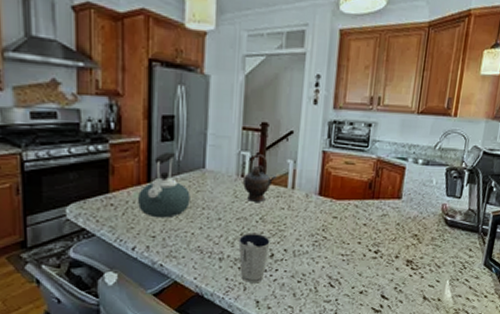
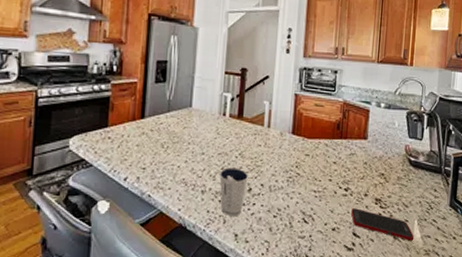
kettle: present [137,151,190,218] -> none [131,91,178,151]
teapot: present [243,154,276,202] -> none [225,96,254,139]
cell phone: none [380,271,445,301] -> present [351,208,414,241]

